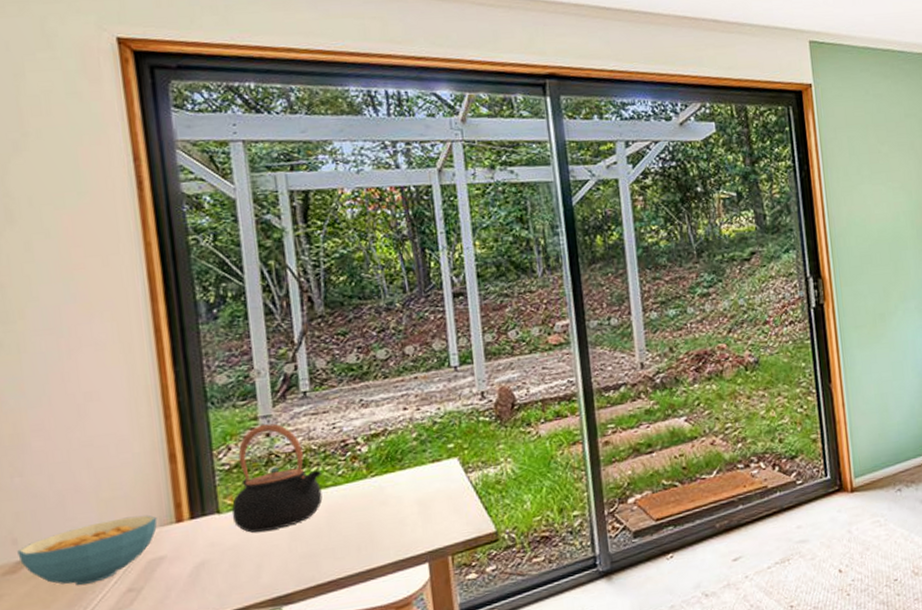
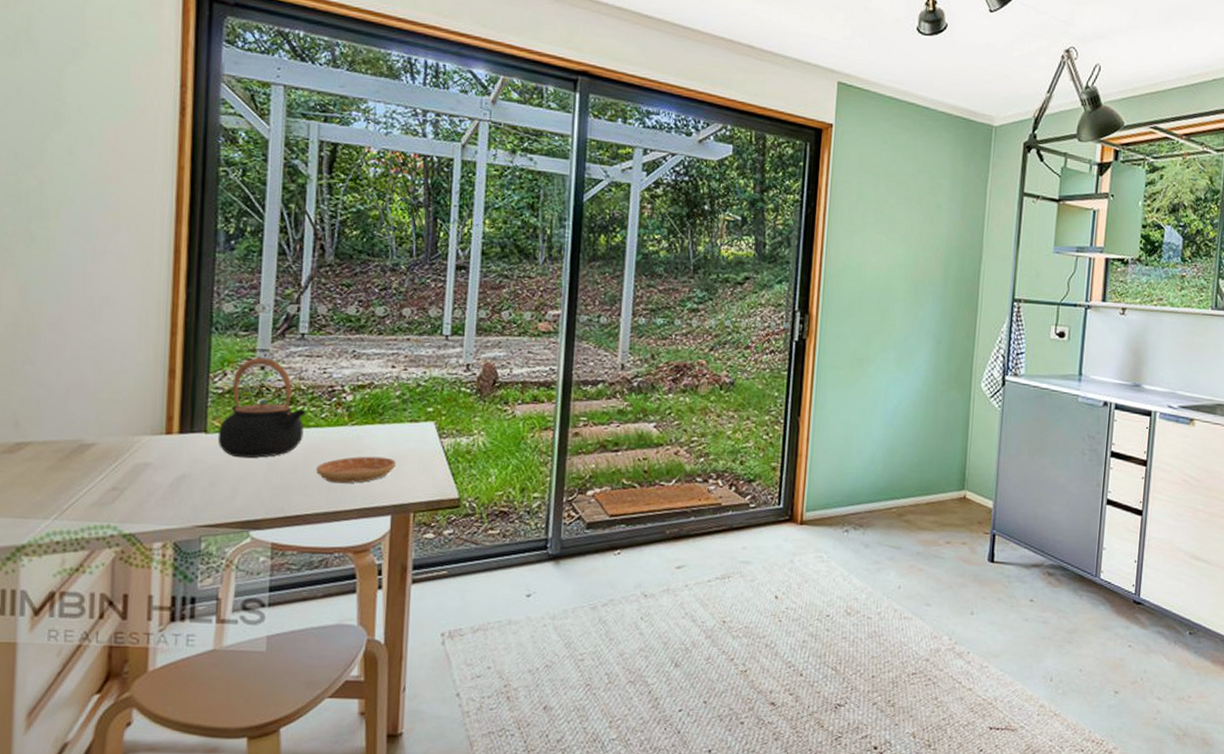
cereal bowl: present [17,515,158,585] -> none [18,420,149,476]
saucer: none [342,503,425,541] -> present [316,456,397,484]

